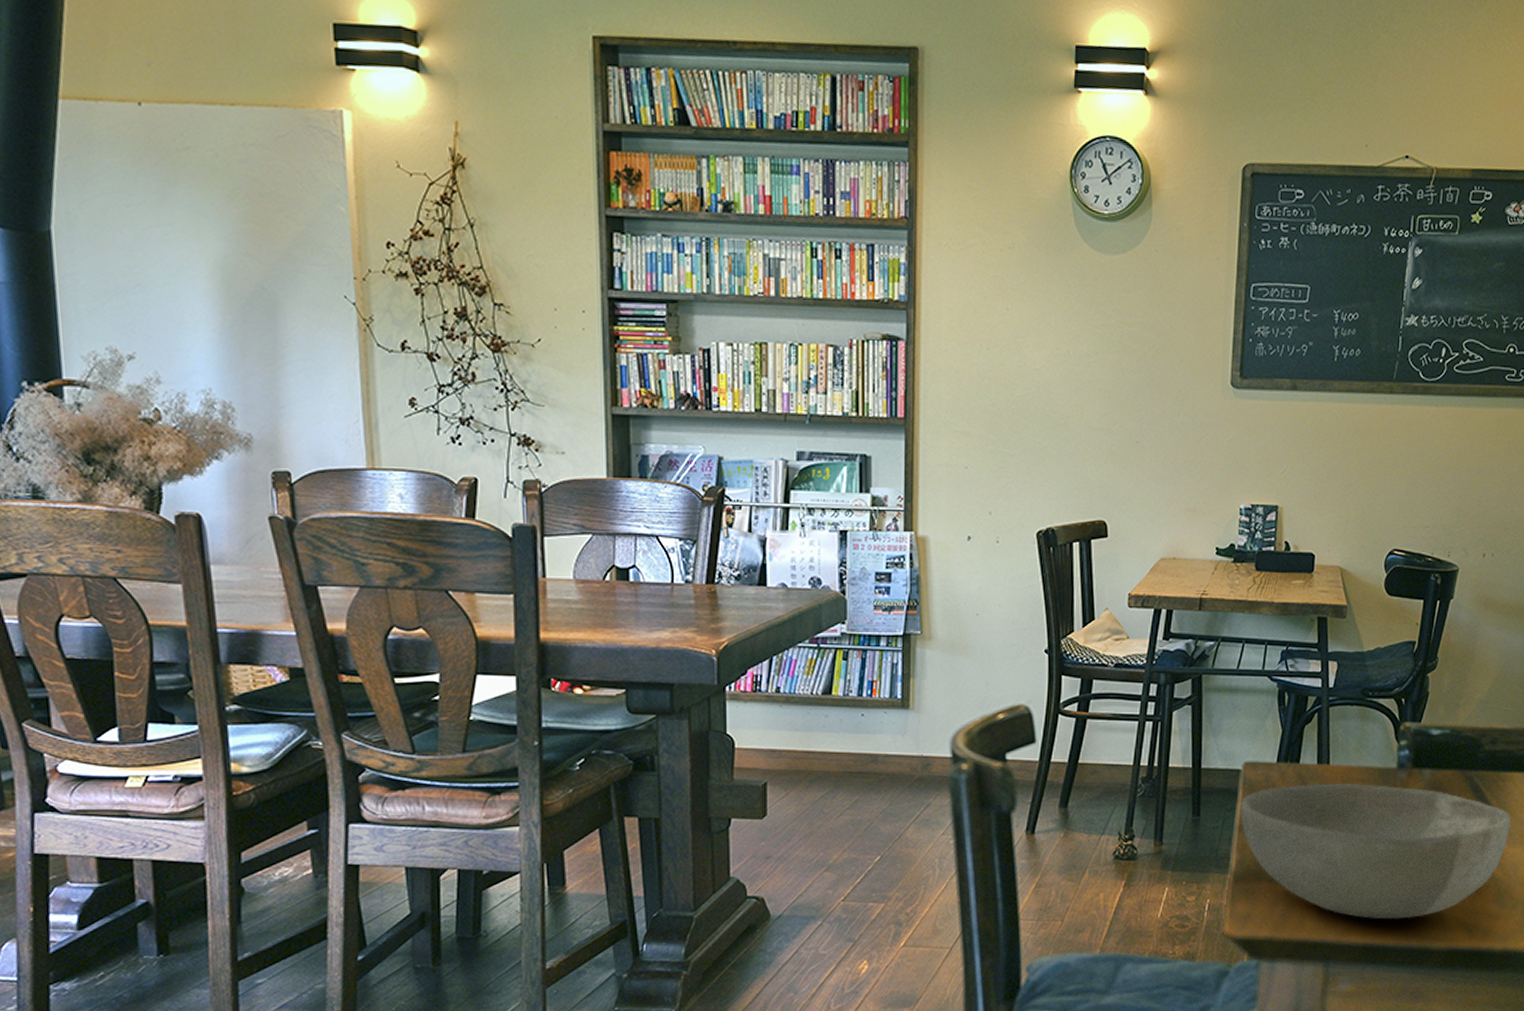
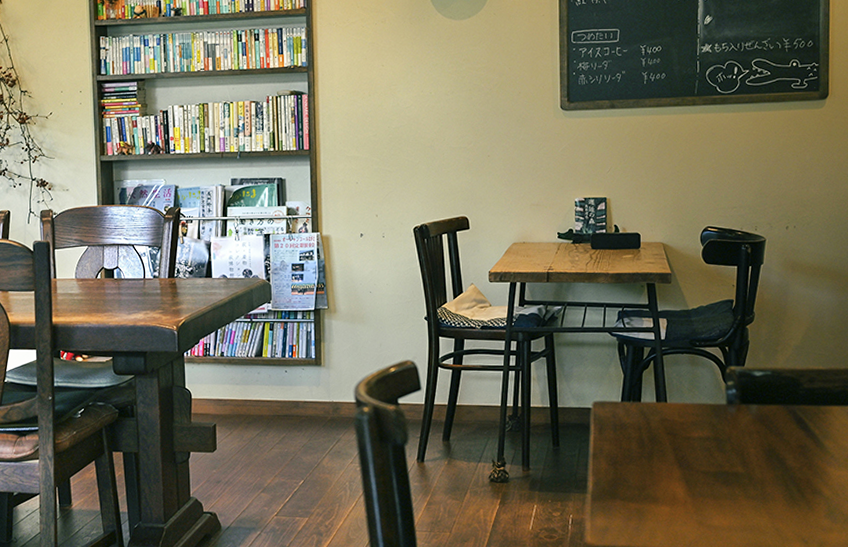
bowl: present [1240,783,1512,920] -> none [593,417,835,532]

